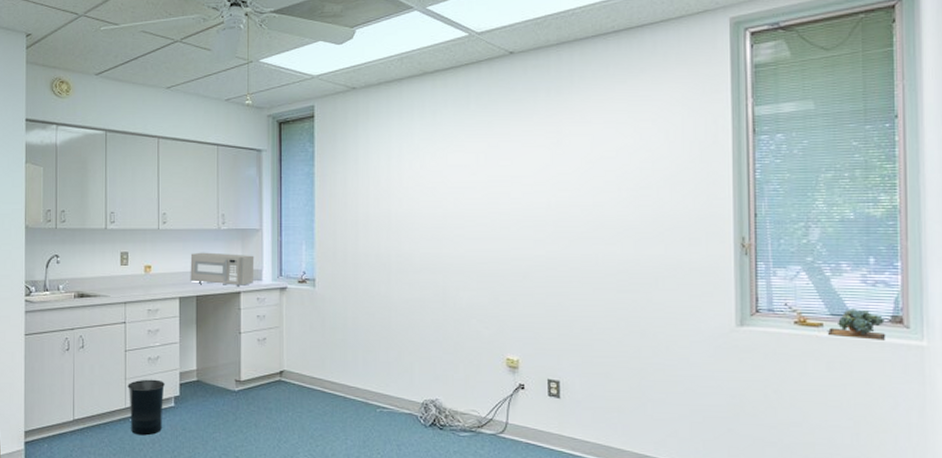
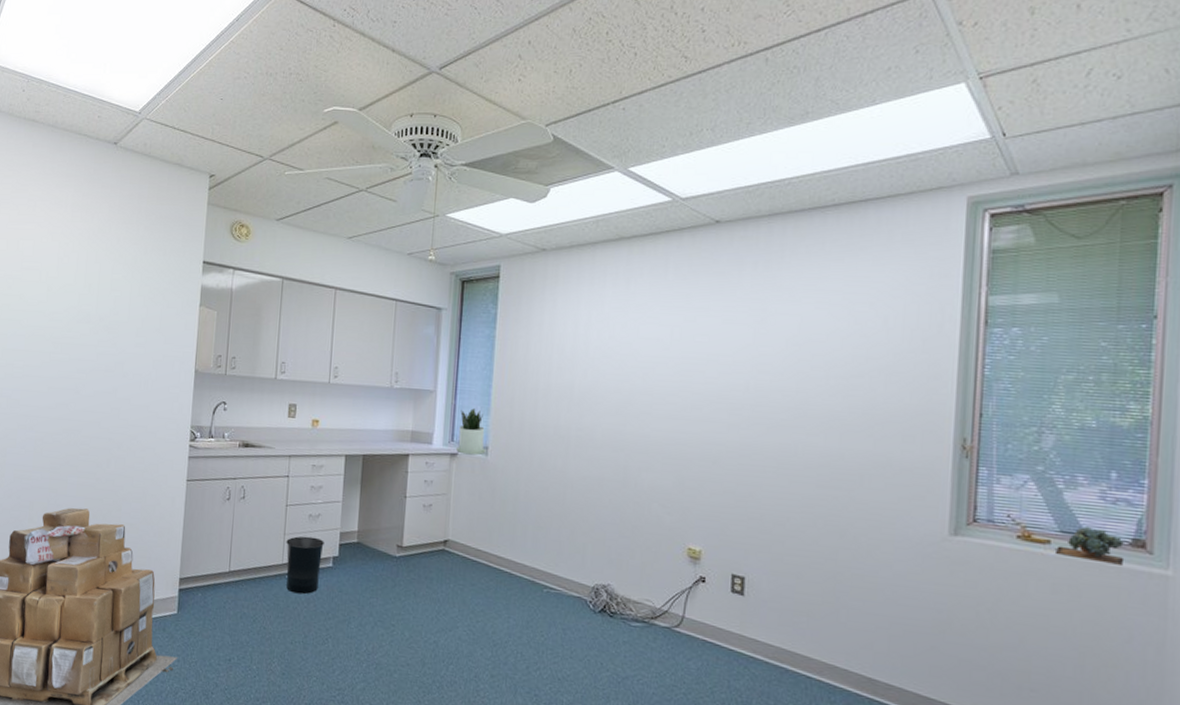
microwave: present [190,252,255,287] -> none [358,410,426,449]
planter: none [285,243,314,288] -> present [456,408,486,456]

